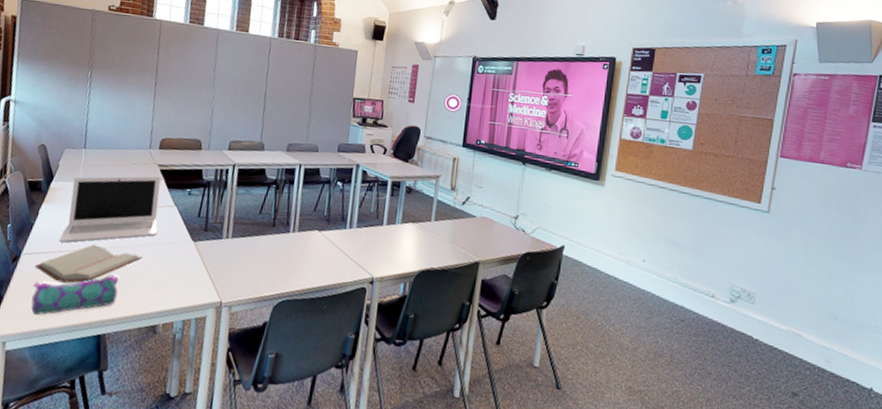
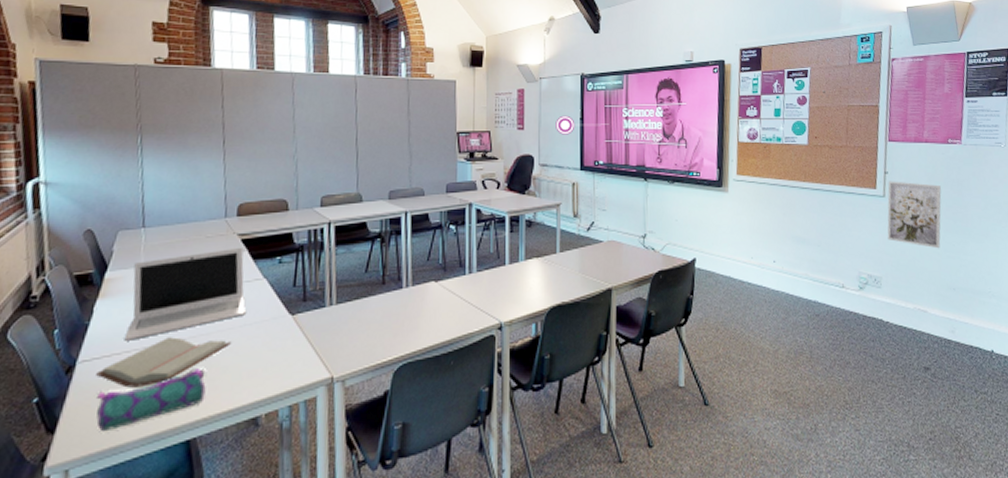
wall art: none [767,197,833,274] -> present [887,181,942,249]

